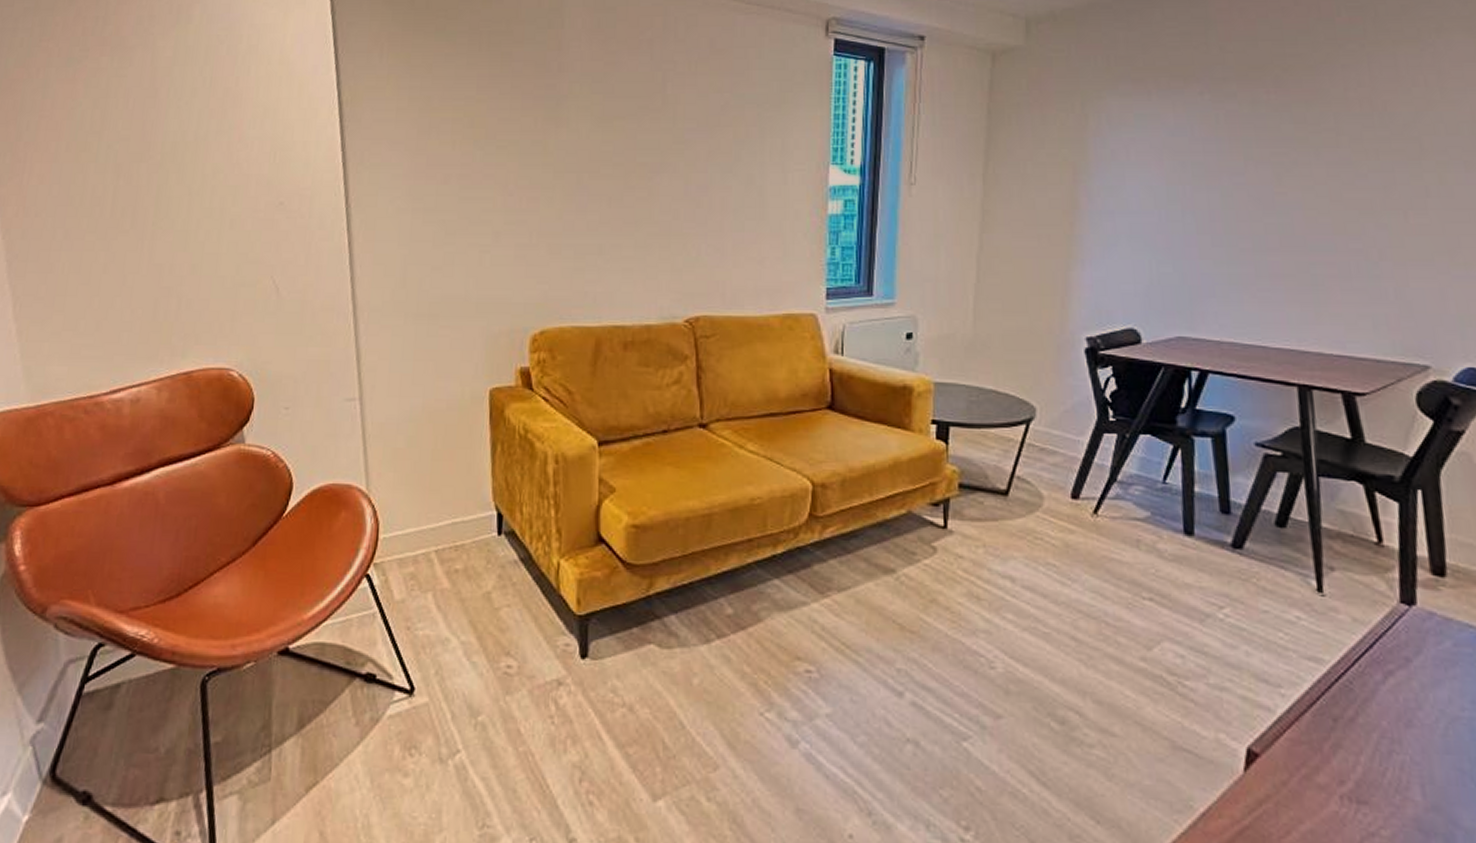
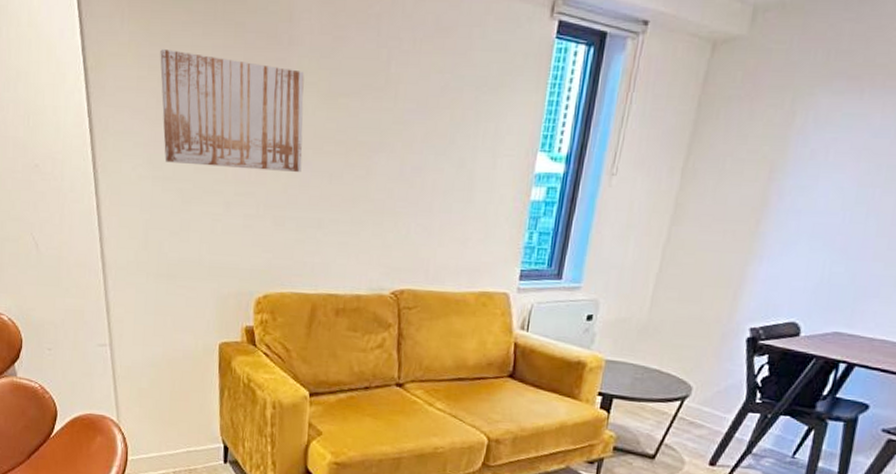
wall art: none [421,81,578,197] -> present [160,49,305,172]

